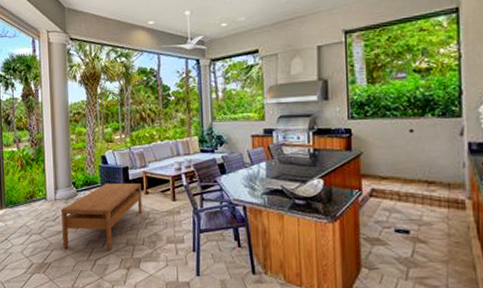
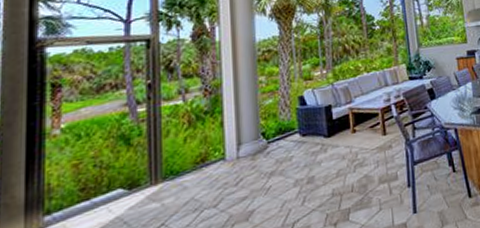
coffee table: present [60,183,143,251] -> none [245,122,350,219]

